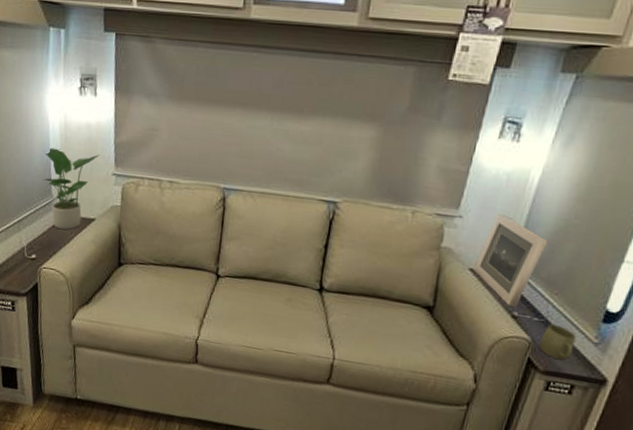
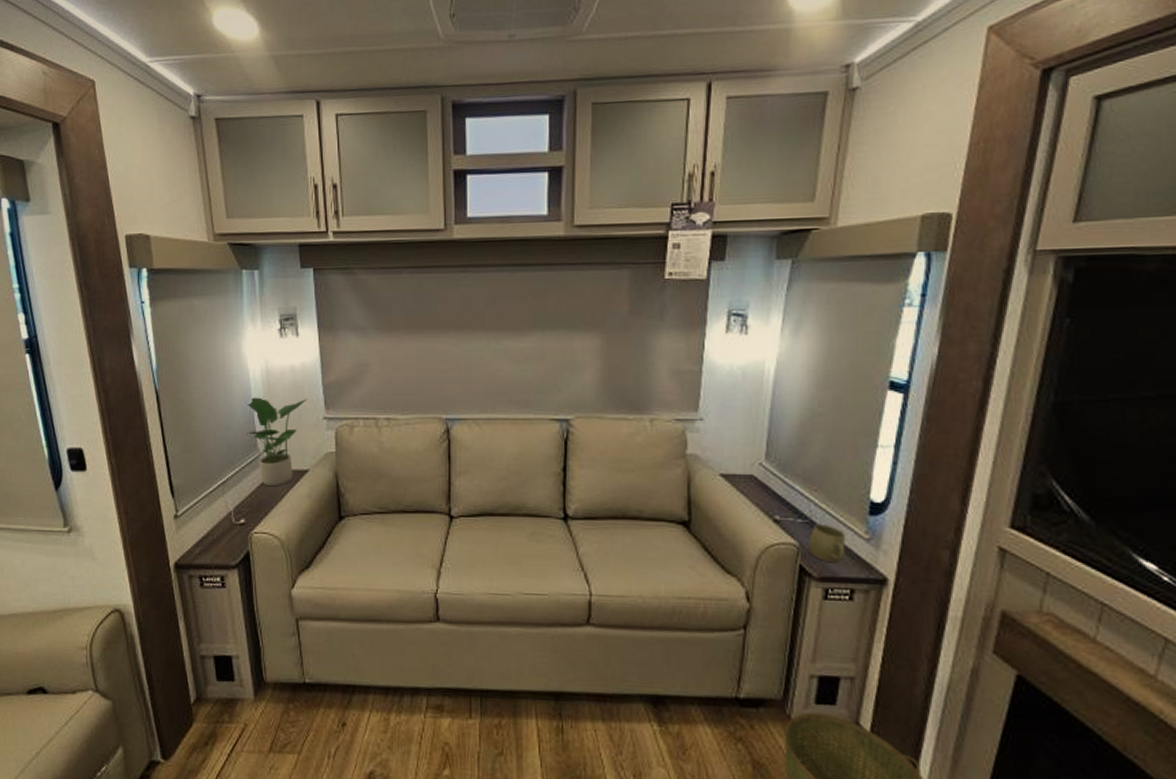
picture frame: present [472,213,548,307] -> none [723,411,797,510]

